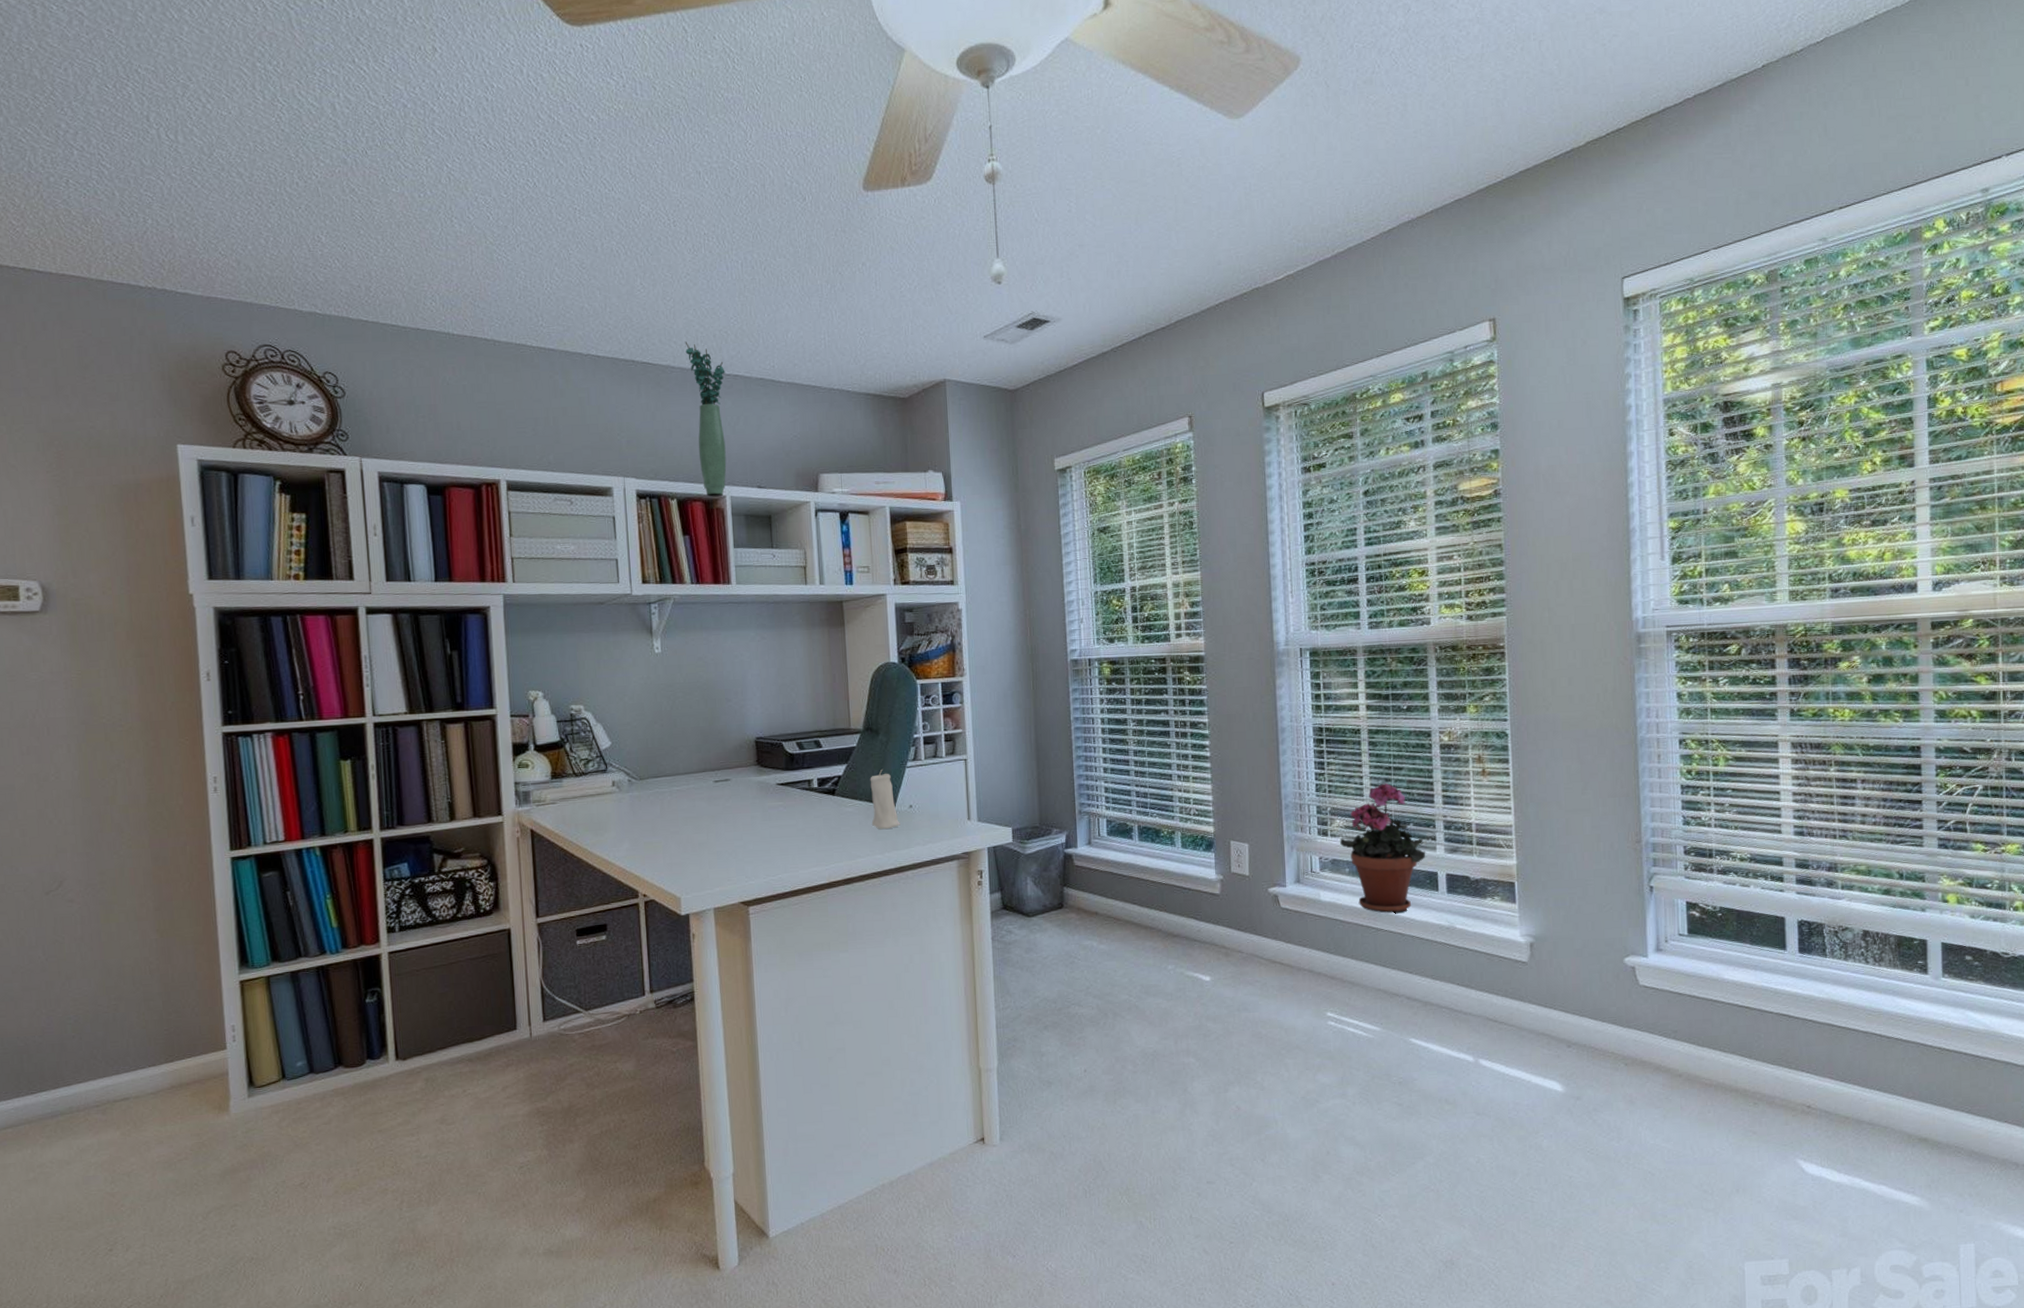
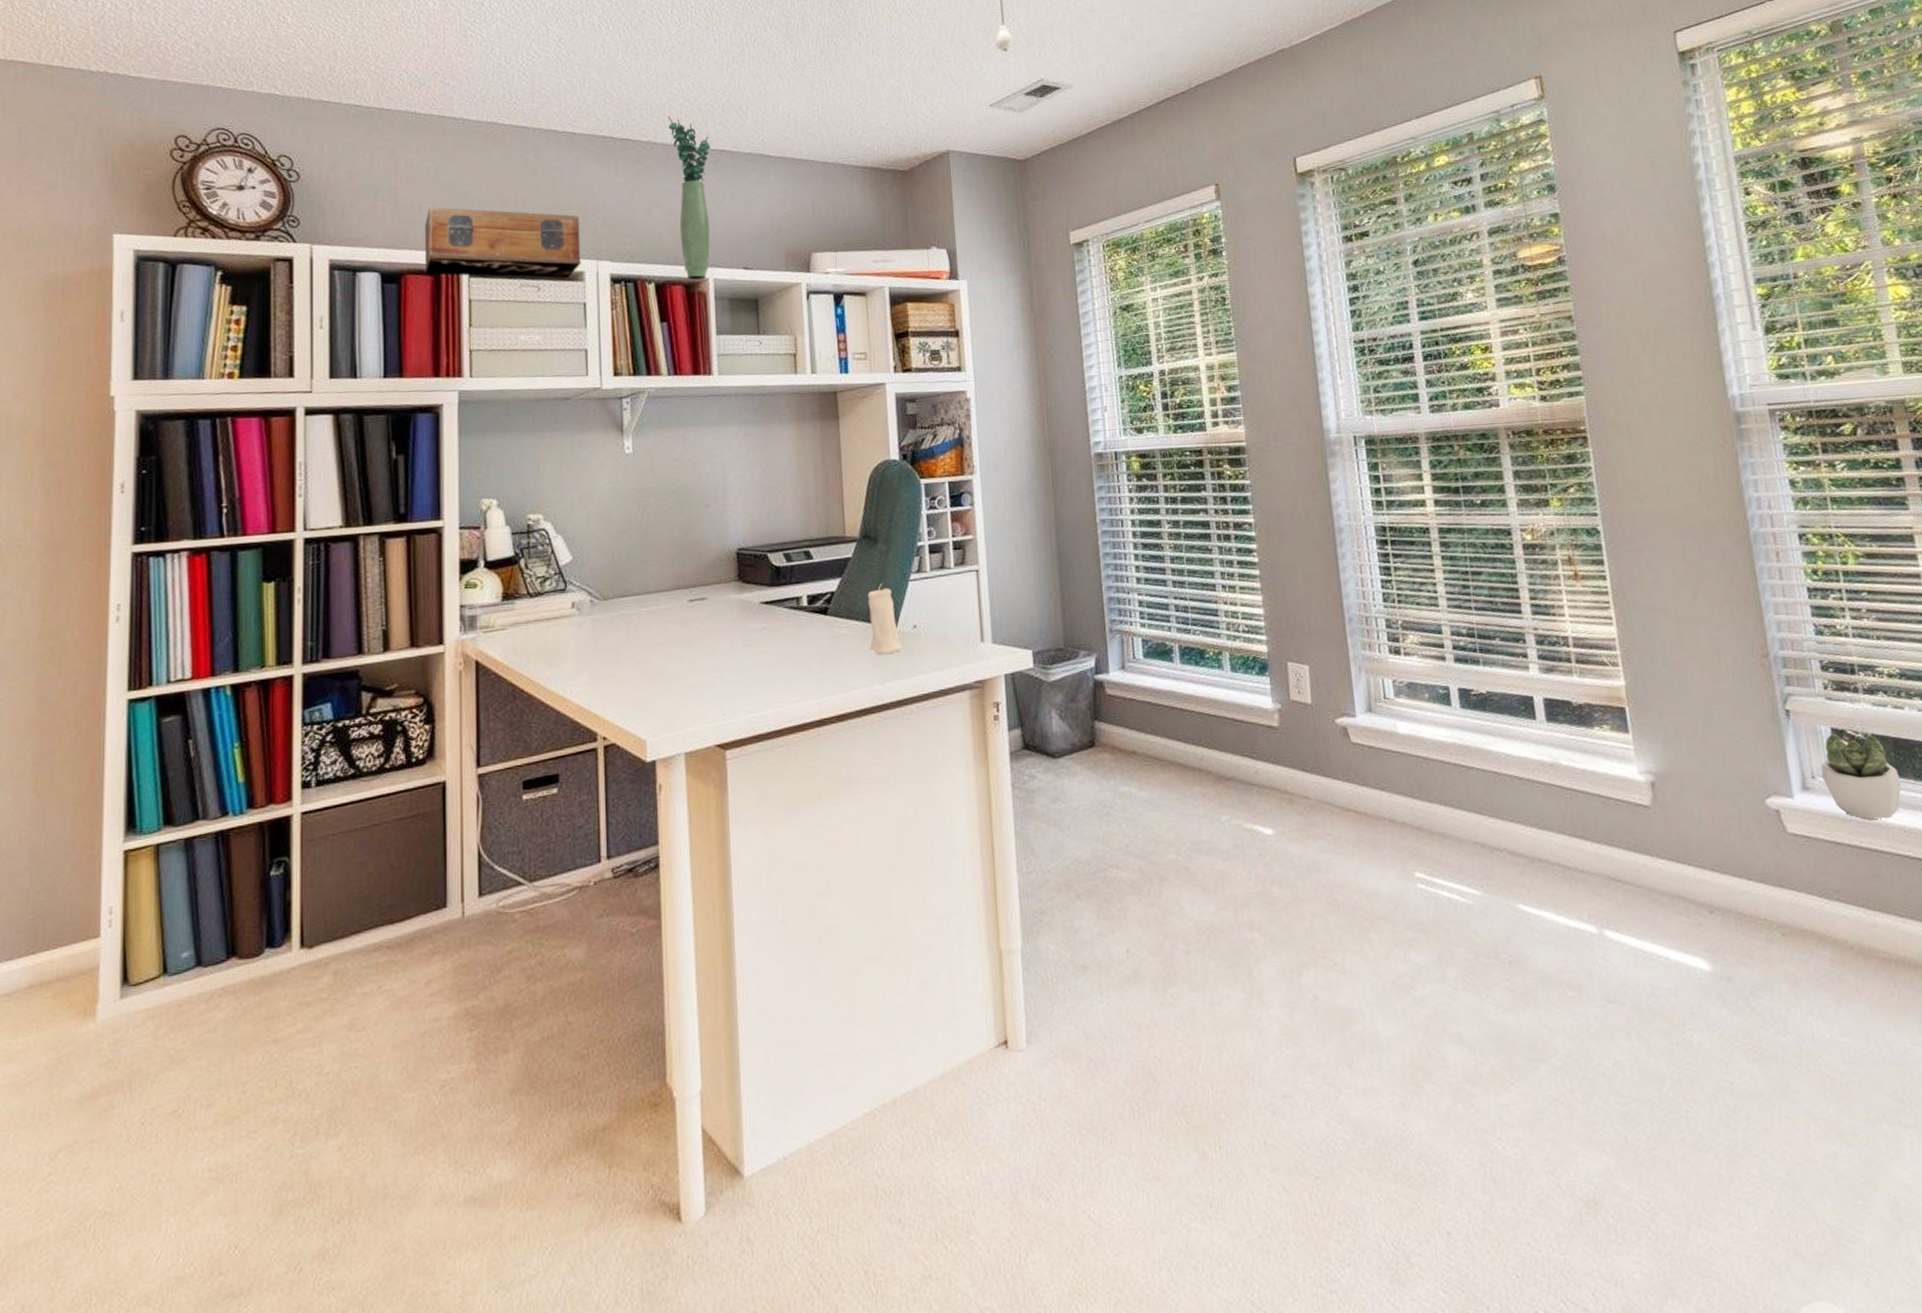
decorative box: none [464,424,609,494] -> present [424,206,581,279]
potted plant: present [1340,783,1426,914] -> none [1415,590,1518,748]
succulent plant: none [1674,906,1740,975] -> present [1821,733,1902,820]

